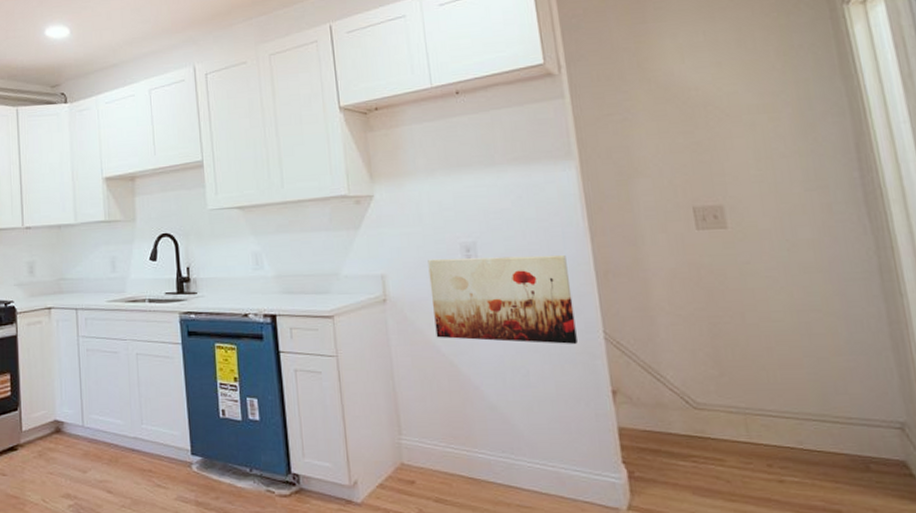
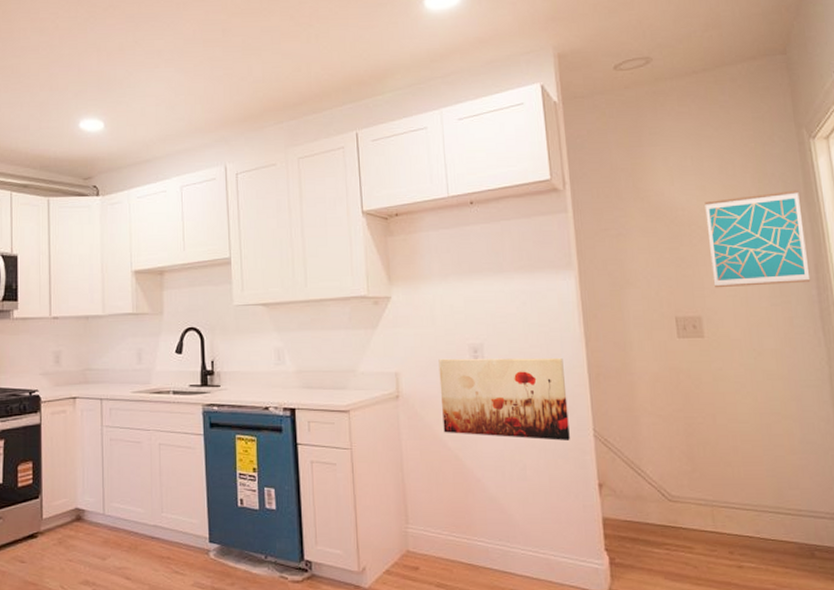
wall art: none [721,61,851,174] -> present [704,190,811,288]

